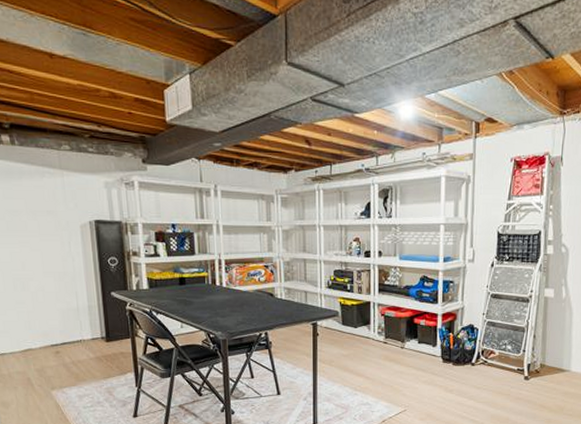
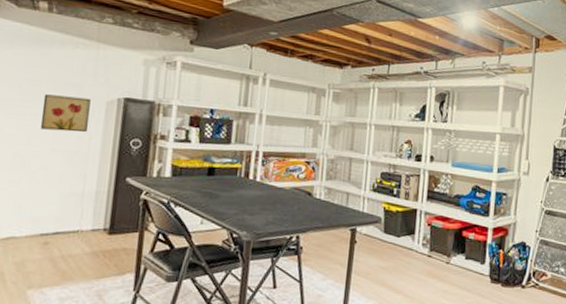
wall art: none [26,223,69,255] -> present [40,94,91,133]

